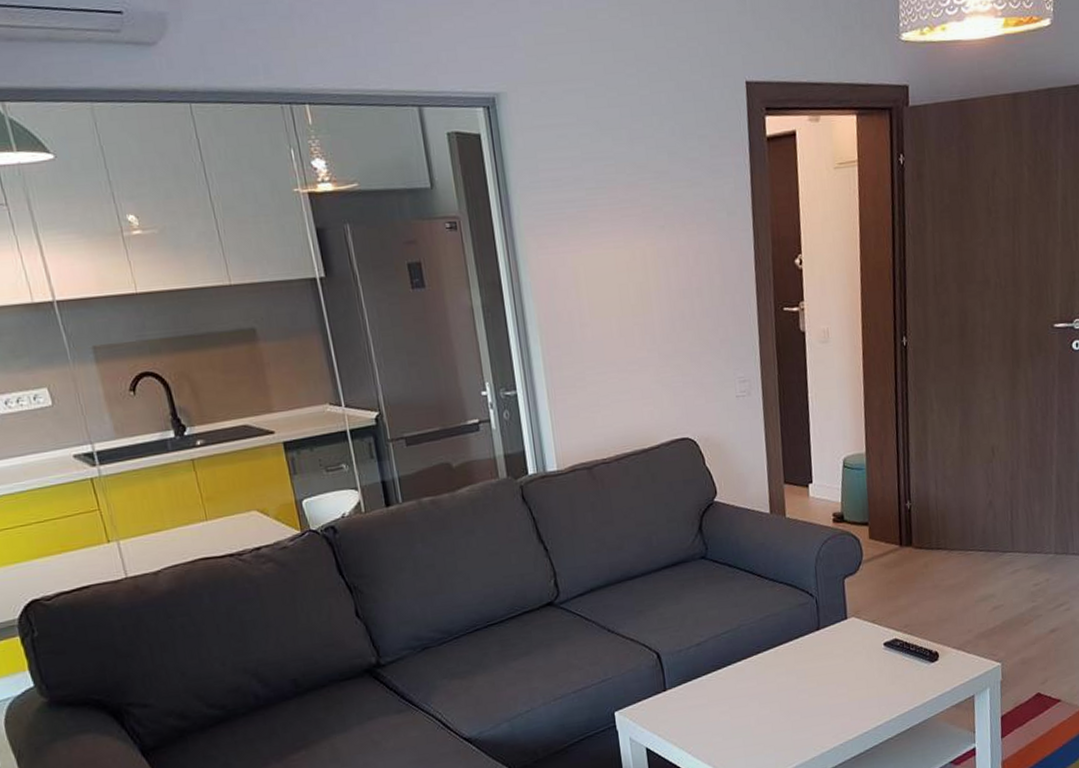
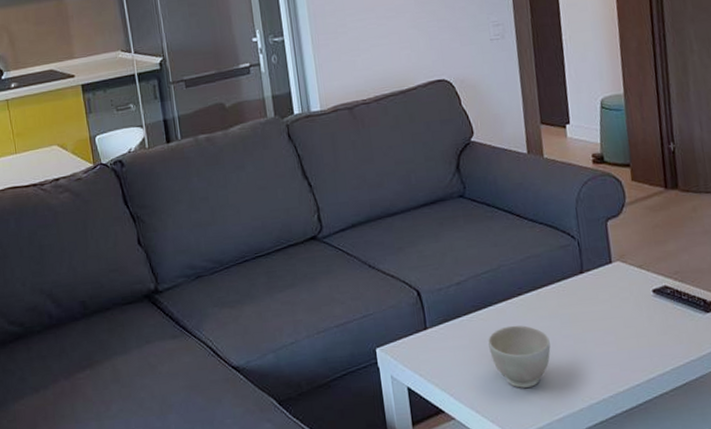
bowl: none [726,682,787,742] -> present [488,325,551,388]

